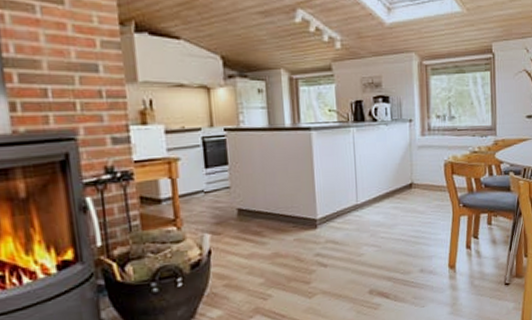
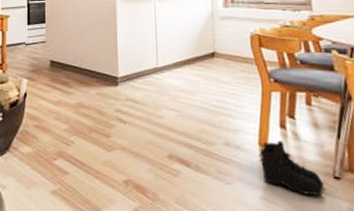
boots: none [448,260,497,304] -> present [259,140,324,197]

